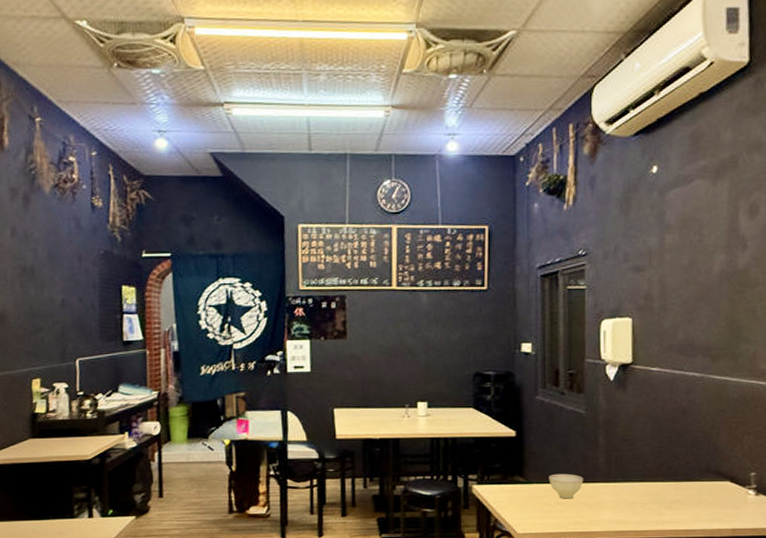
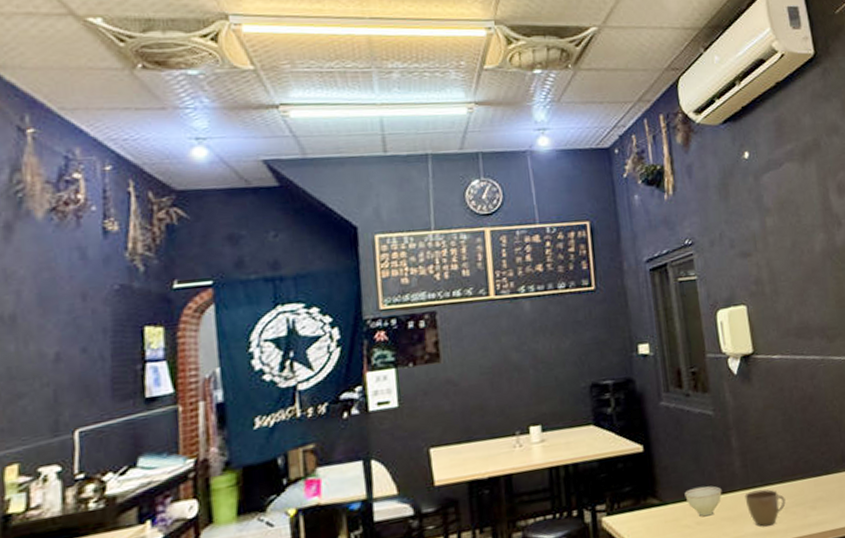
cup: none [604,484,643,516] -> present [744,489,786,526]

